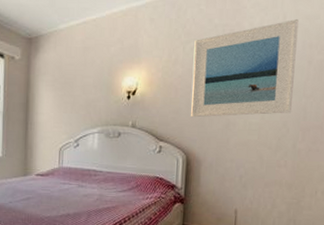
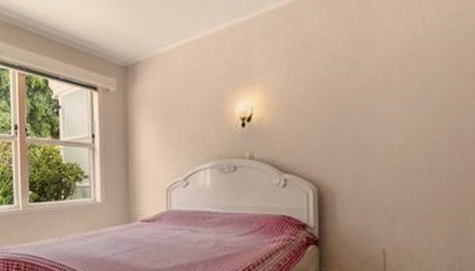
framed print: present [191,19,299,118] -> none [317,19,442,143]

